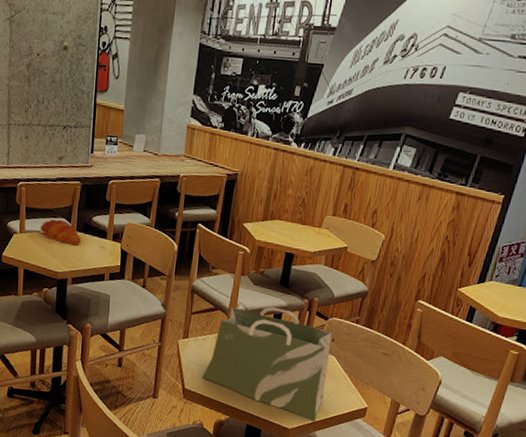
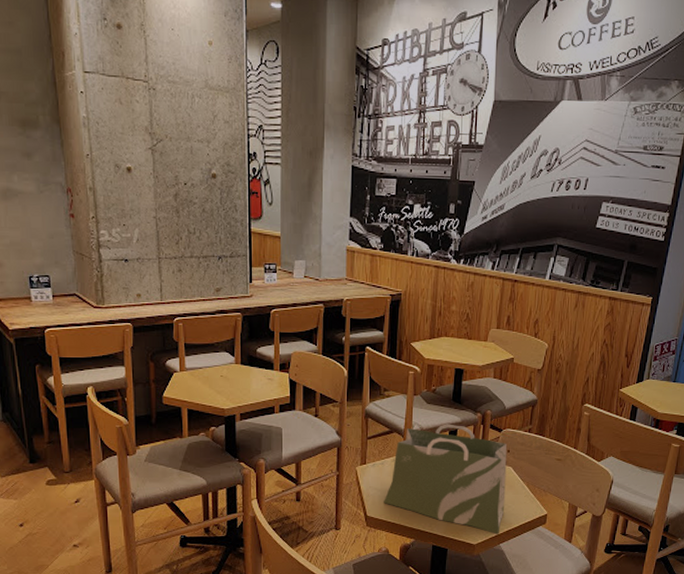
croissant: present [40,219,81,246] -> none [202,354,246,379]

